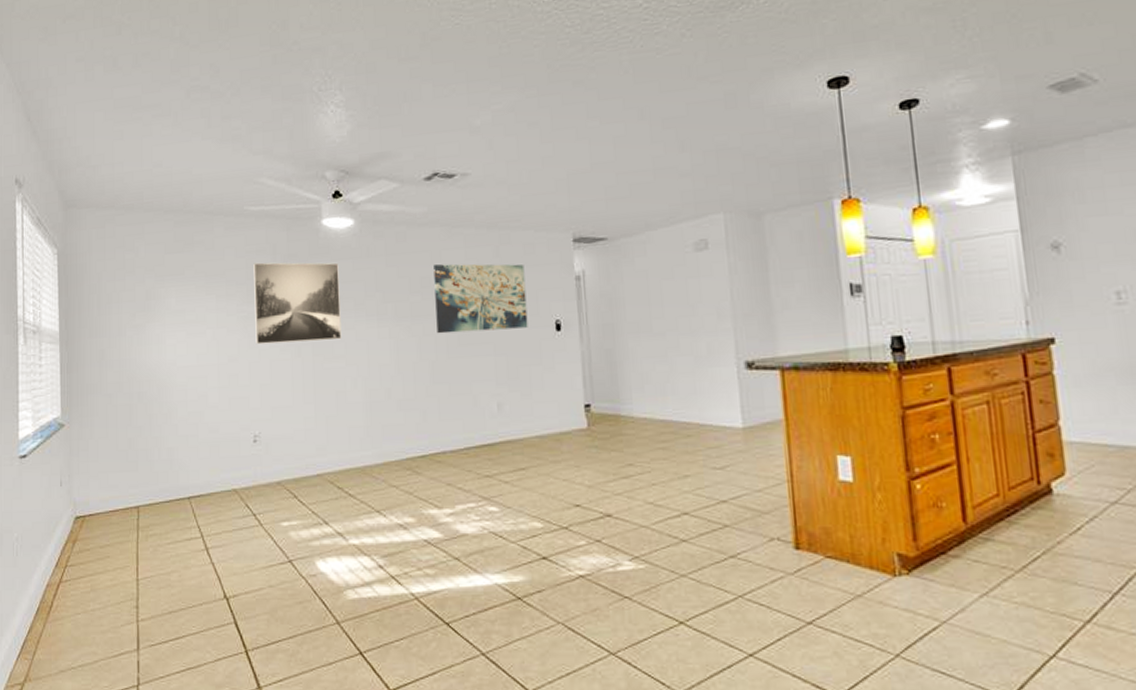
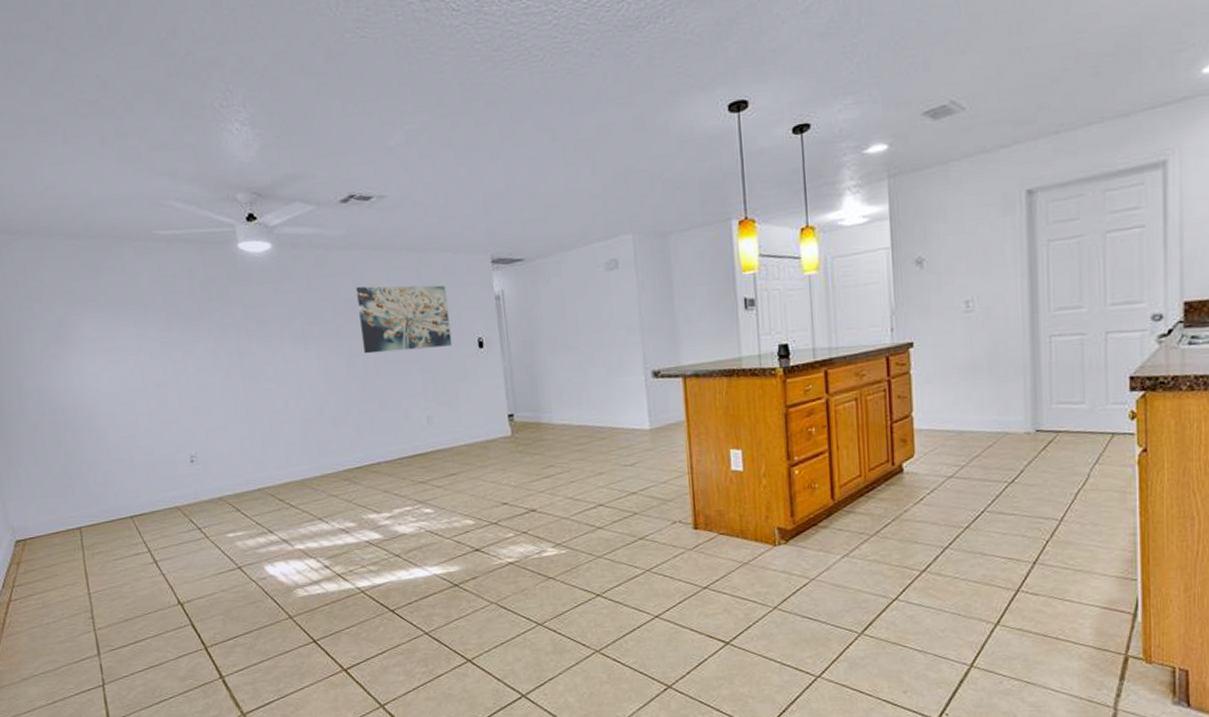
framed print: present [253,262,342,345] -> none [170,287,270,370]

